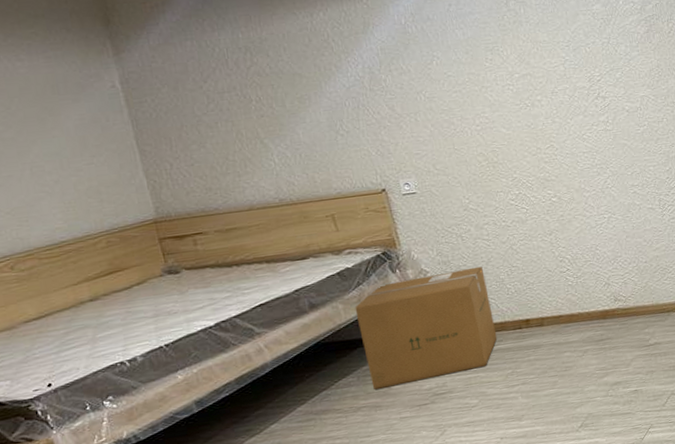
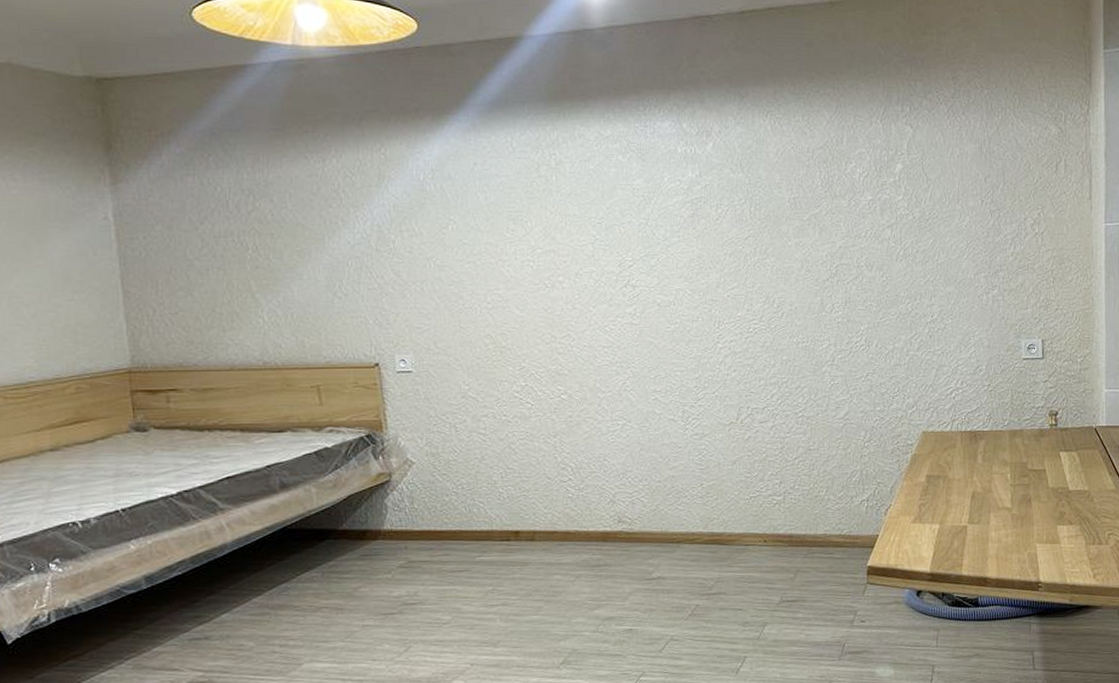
box: present [355,266,498,390] -> none [329,463,481,589]

